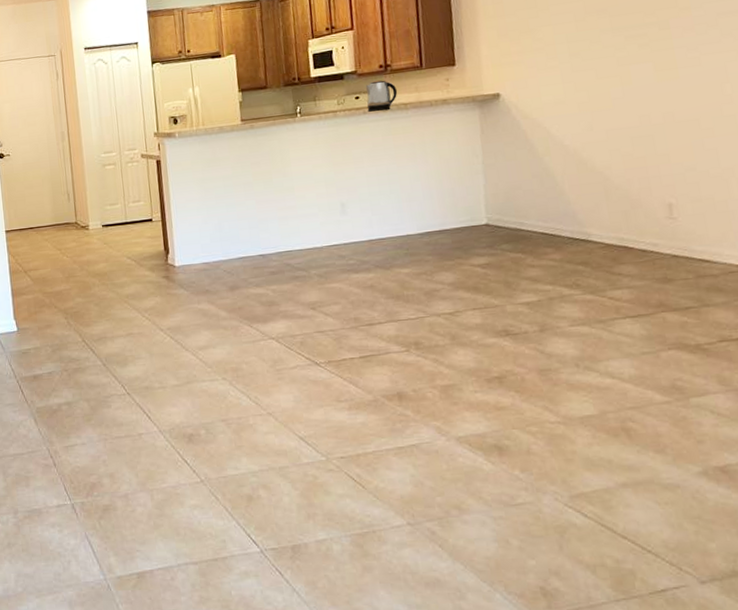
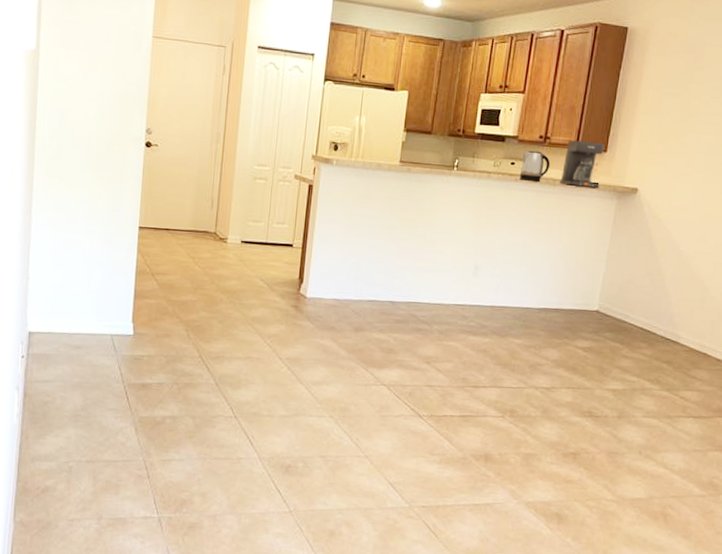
coffee maker: none [411,58,456,107] -> present [560,140,604,189]

